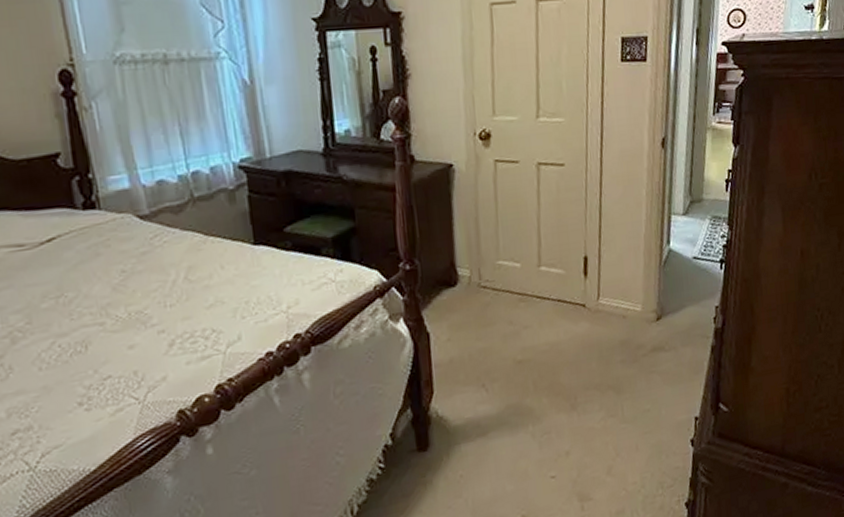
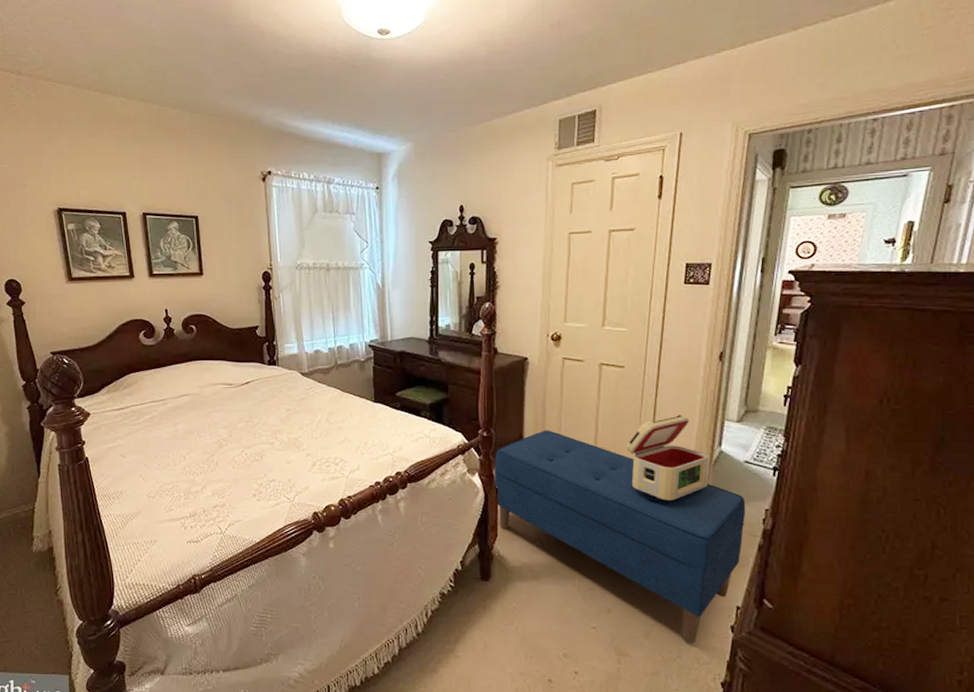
bench: none [422,251,698,469] -> present [493,430,746,643]
decorative box: none [573,214,660,315] -> present [626,415,710,501]

